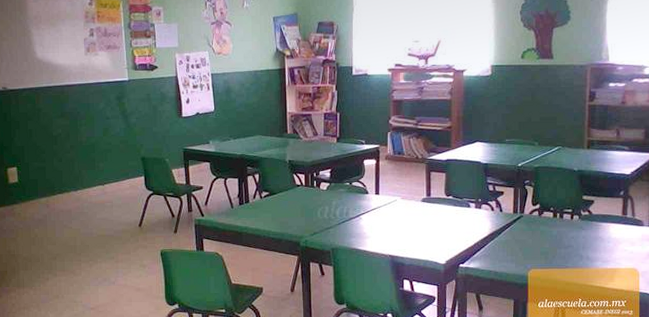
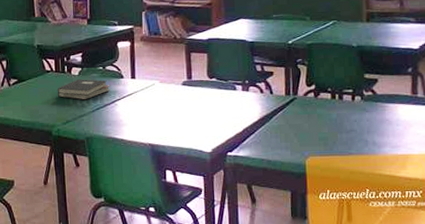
hardback book: none [306,194,356,214] -> present [57,79,111,100]

